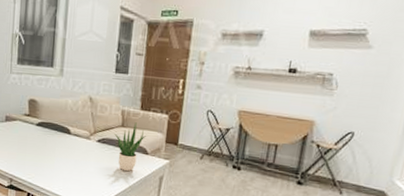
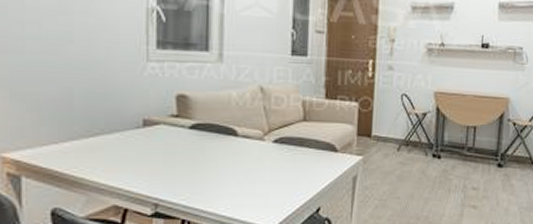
potted plant: present [114,122,147,171] -> none [294,114,335,174]

